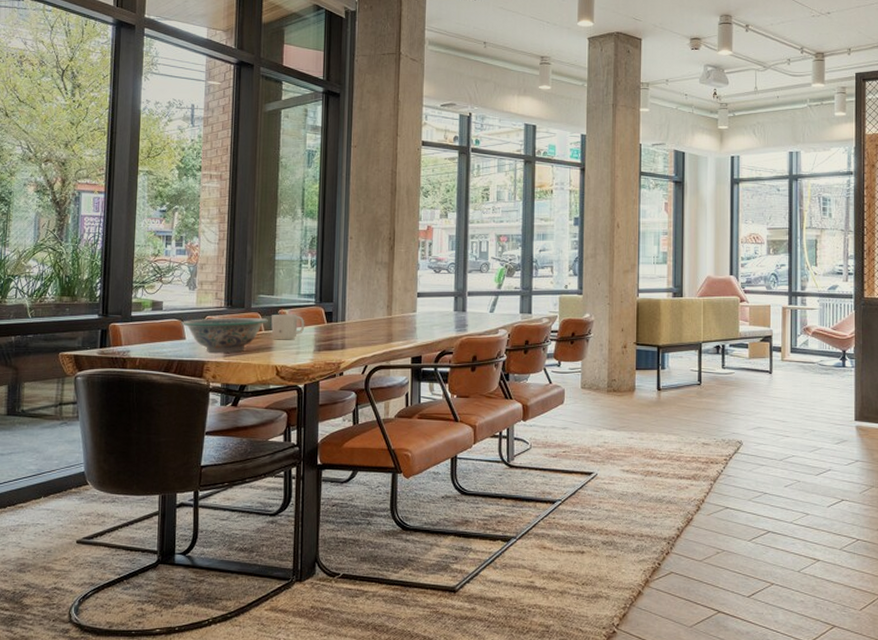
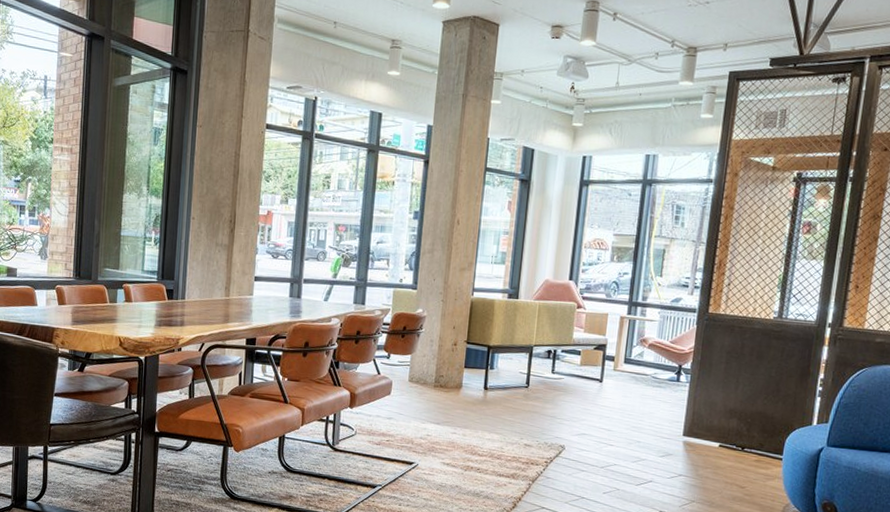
decorative bowl: present [181,318,268,353] -> none [34,287,113,322]
mug: present [271,314,305,340] -> none [116,288,147,314]

